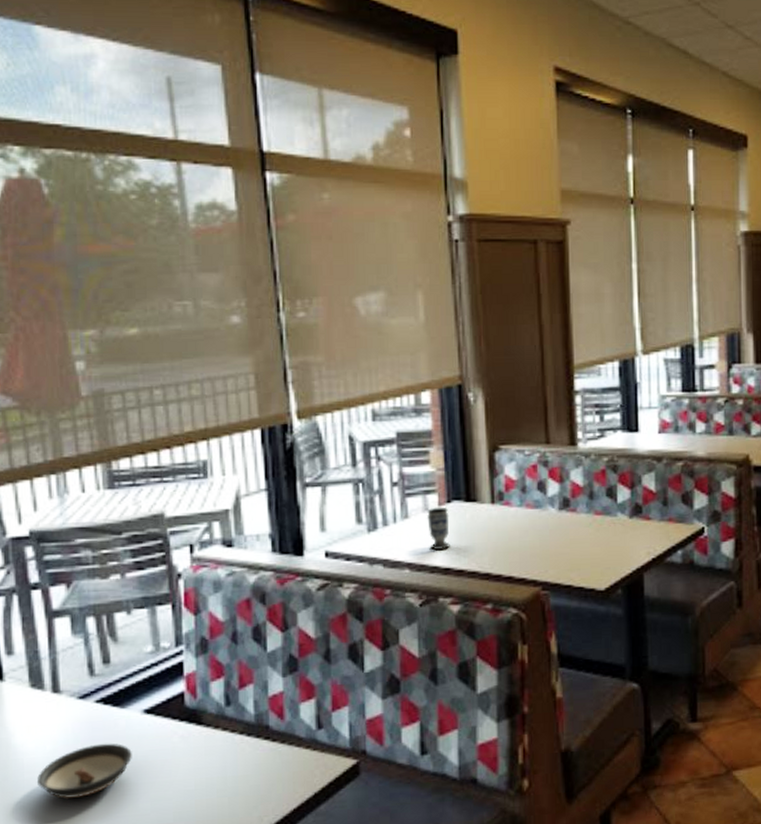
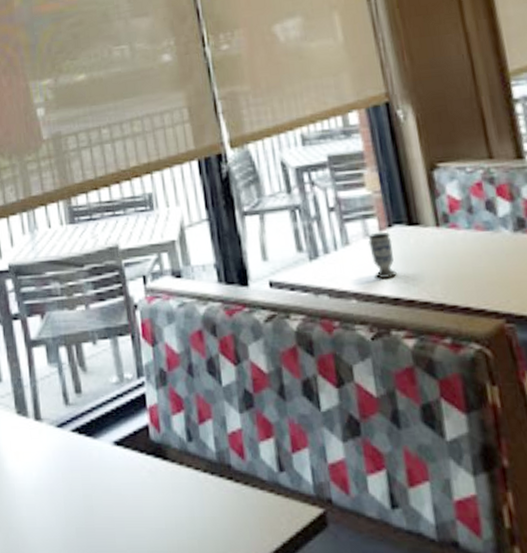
saucer: present [37,743,132,798] -> none [27,473,107,527]

